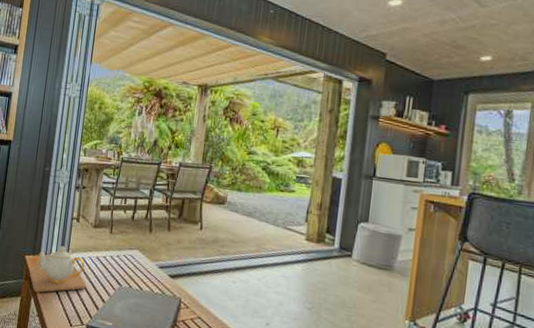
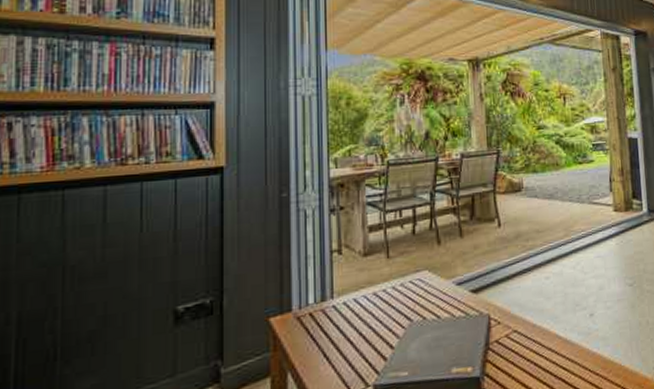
teapot: present [29,246,86,293] -> none [278,291,365,364]

